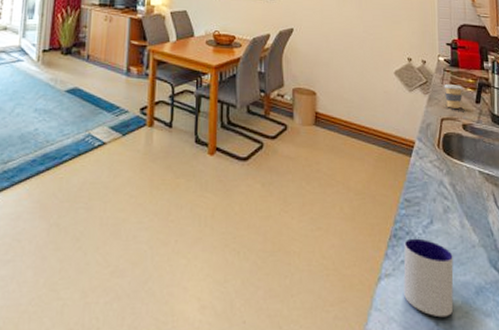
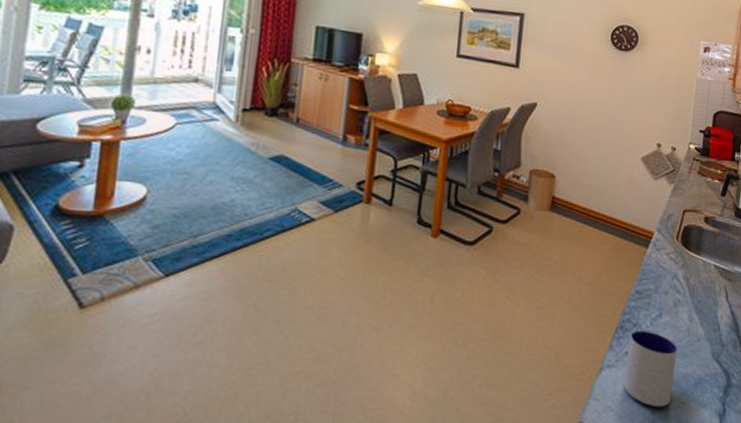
coffee cup: present [444,84,464,109] -> none [690,174,711,200]

